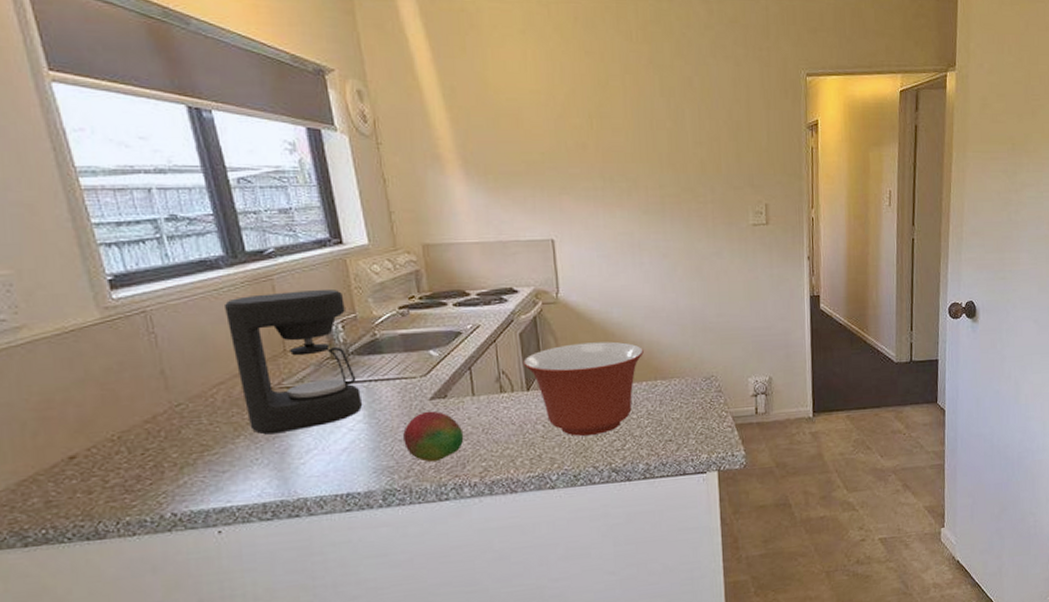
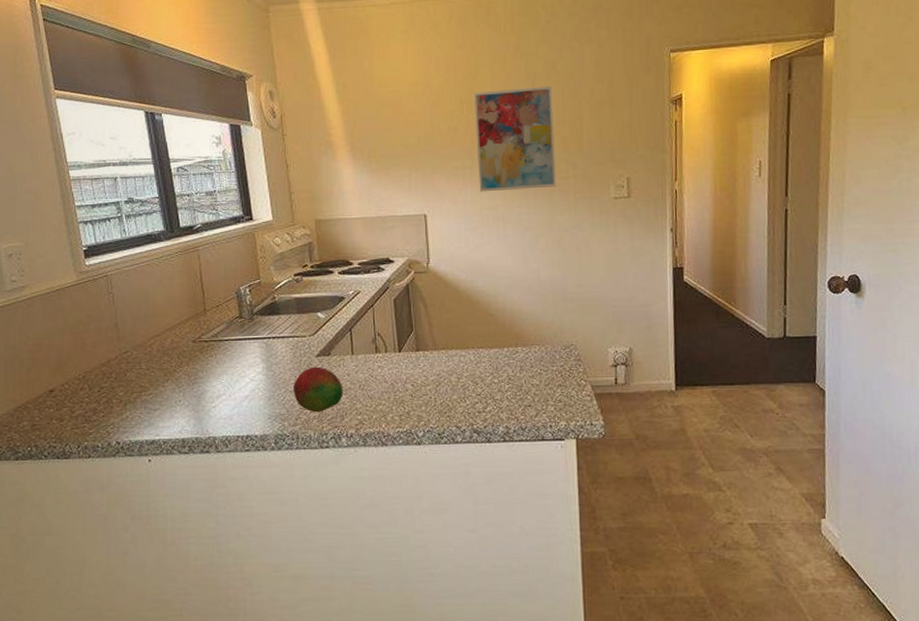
coffee maker: present [223,290,363,435] -> none [162,259,263,380]
mixing bowl: present [523,341,644,436] -> none [396,309,506,396]
wall art: none [603,103,694,216] -> present [473,86,556,192]

